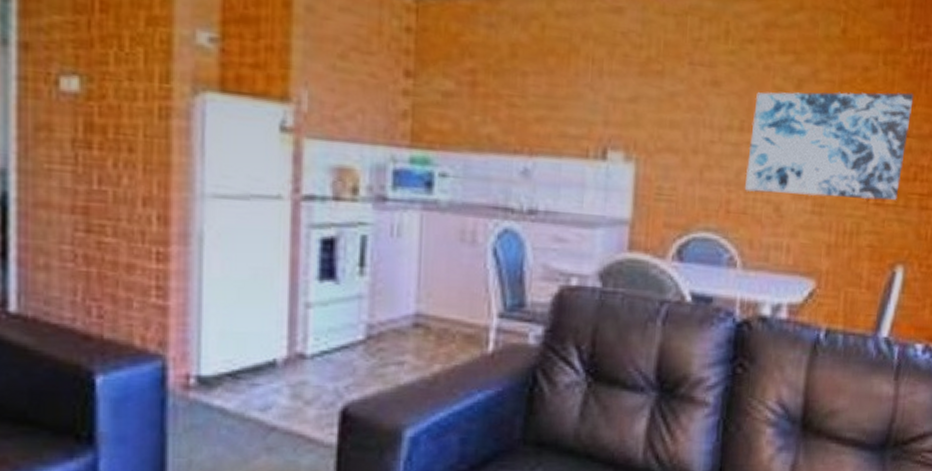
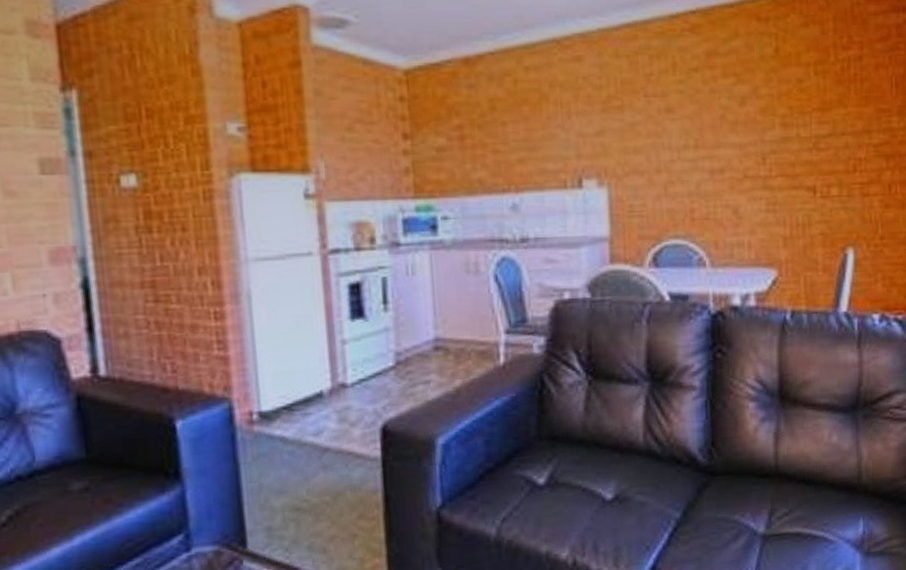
wall art: present [744,91,914,201] -> none [704,96,845,201]

